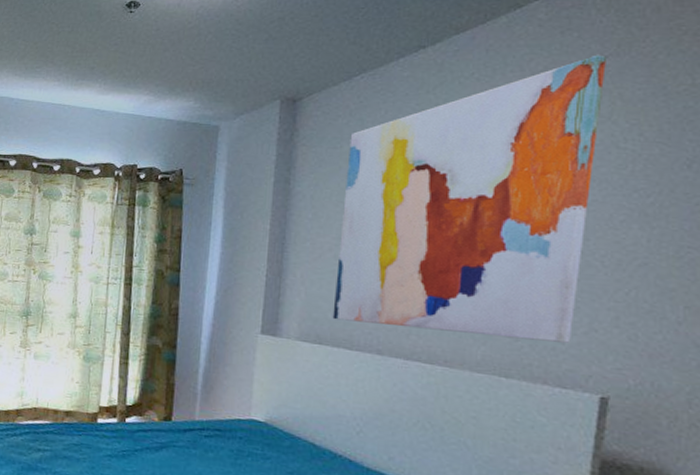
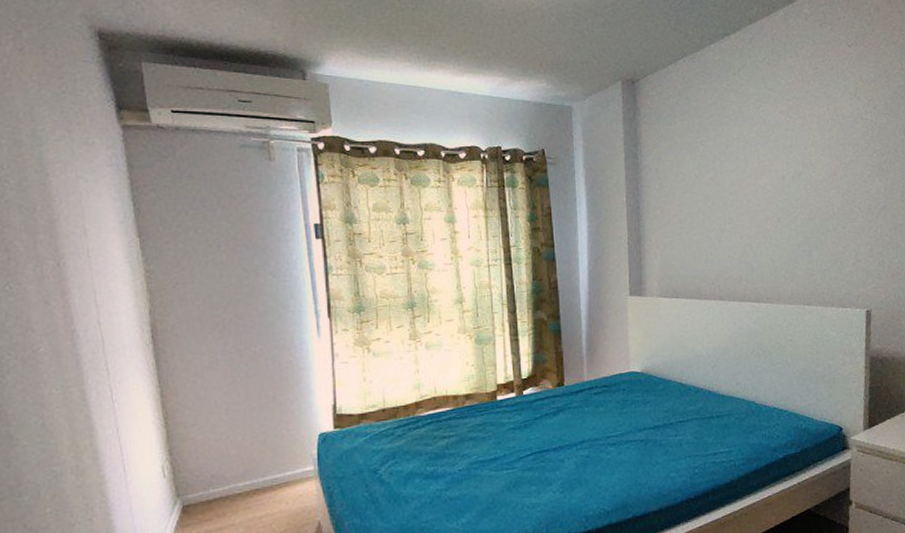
wall art: present [332,55,606,343] -> none [680,44,850,275]

